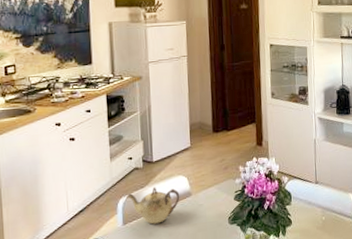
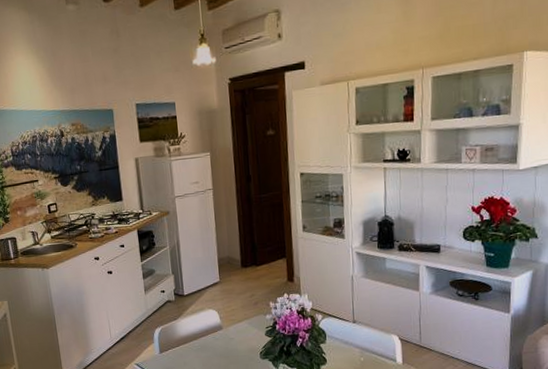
teapot: present [126,187,180,224] -> none [161,319,212,354]

